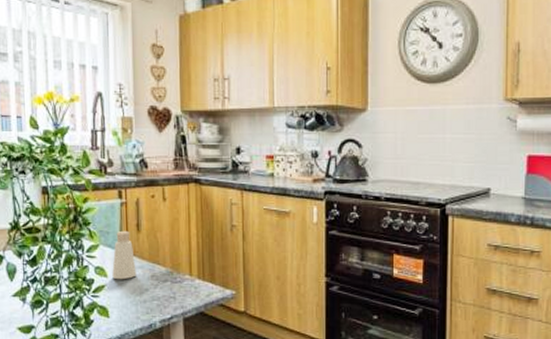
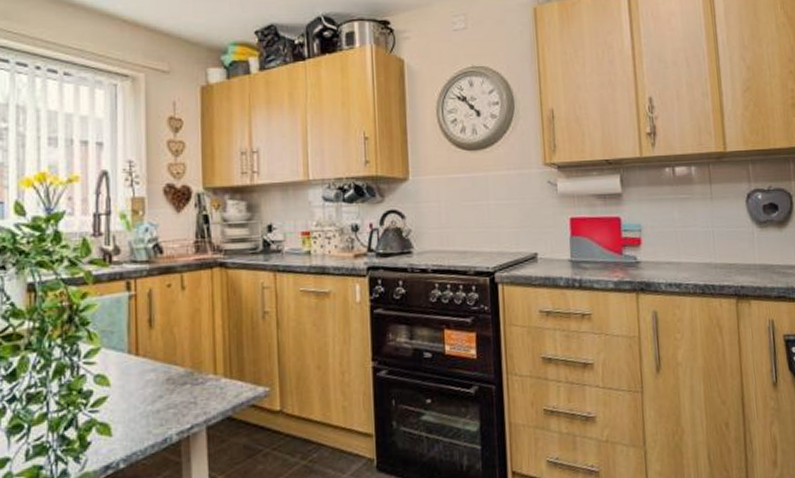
pepper shaker: present [112,230,137,280] -> none [117,328,148,389]

